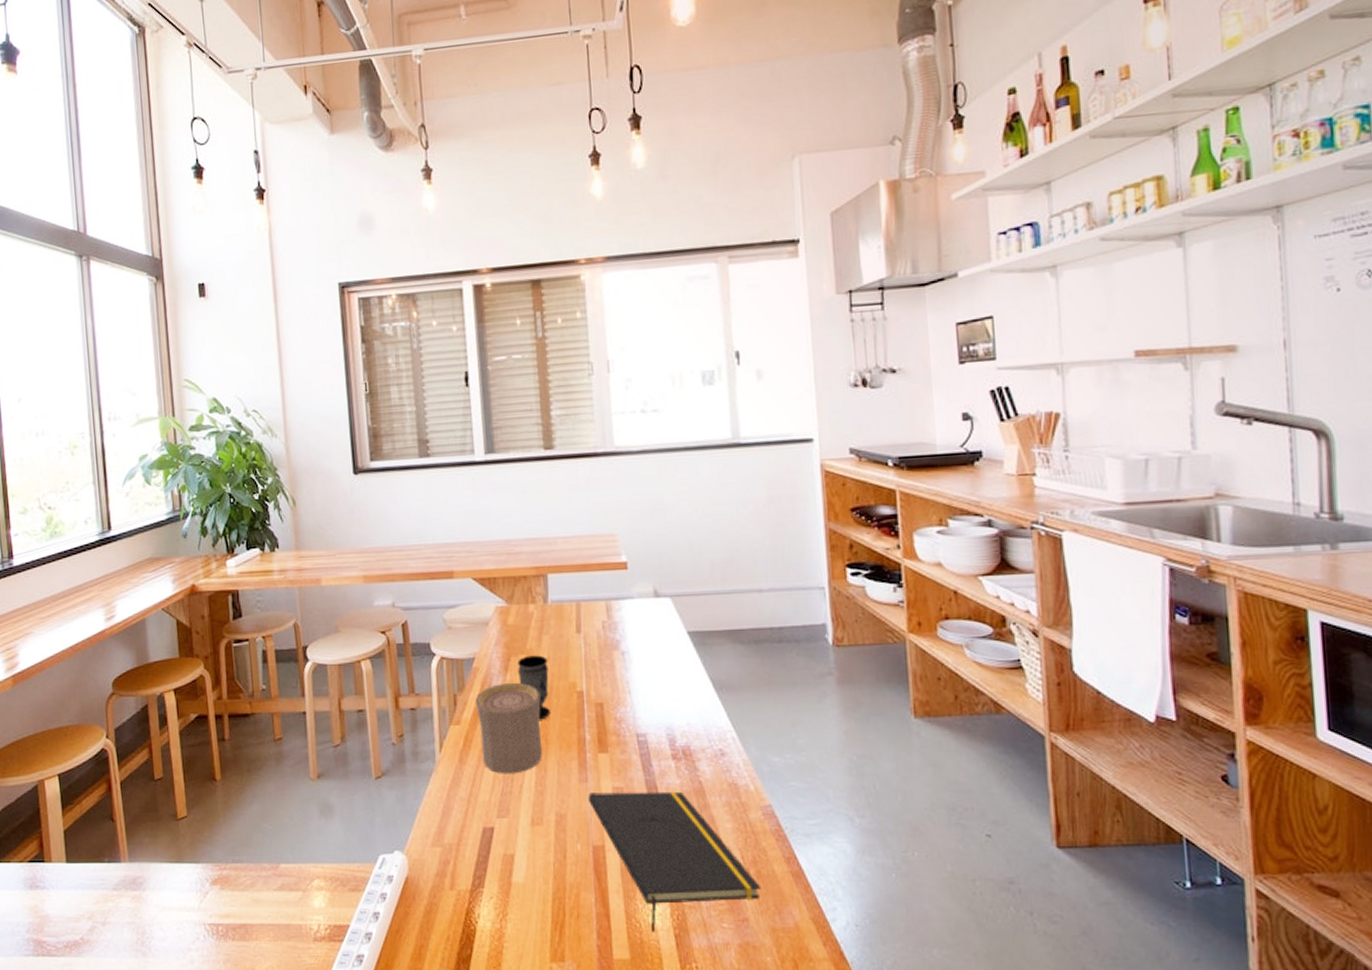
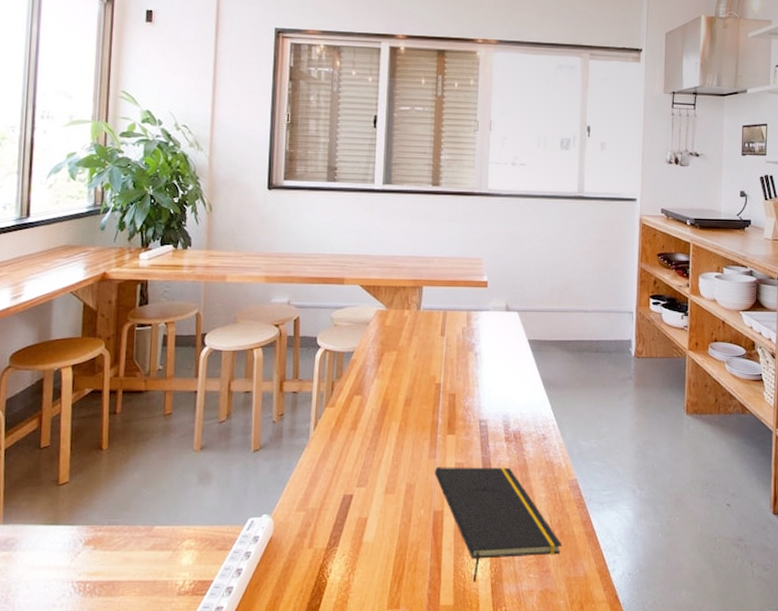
cup: present [475,682,542,774] -> none [350,373,405,450]
cup: present [517,655,550,720] -> none [389,352,415,406]

